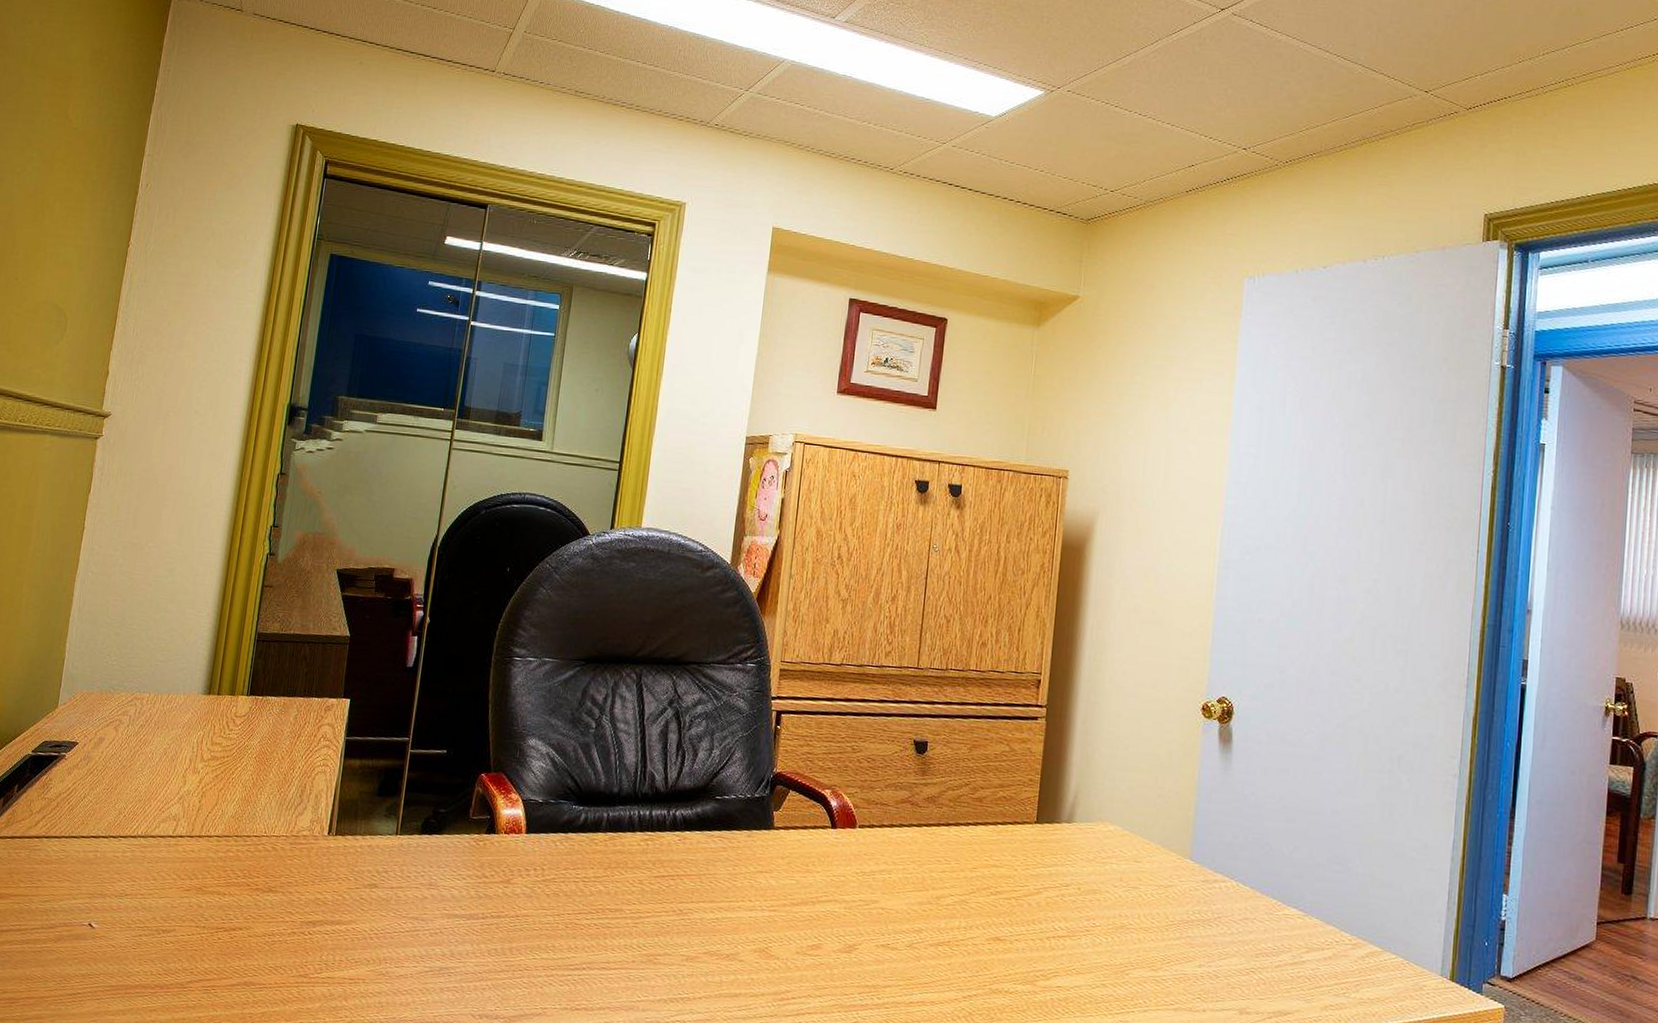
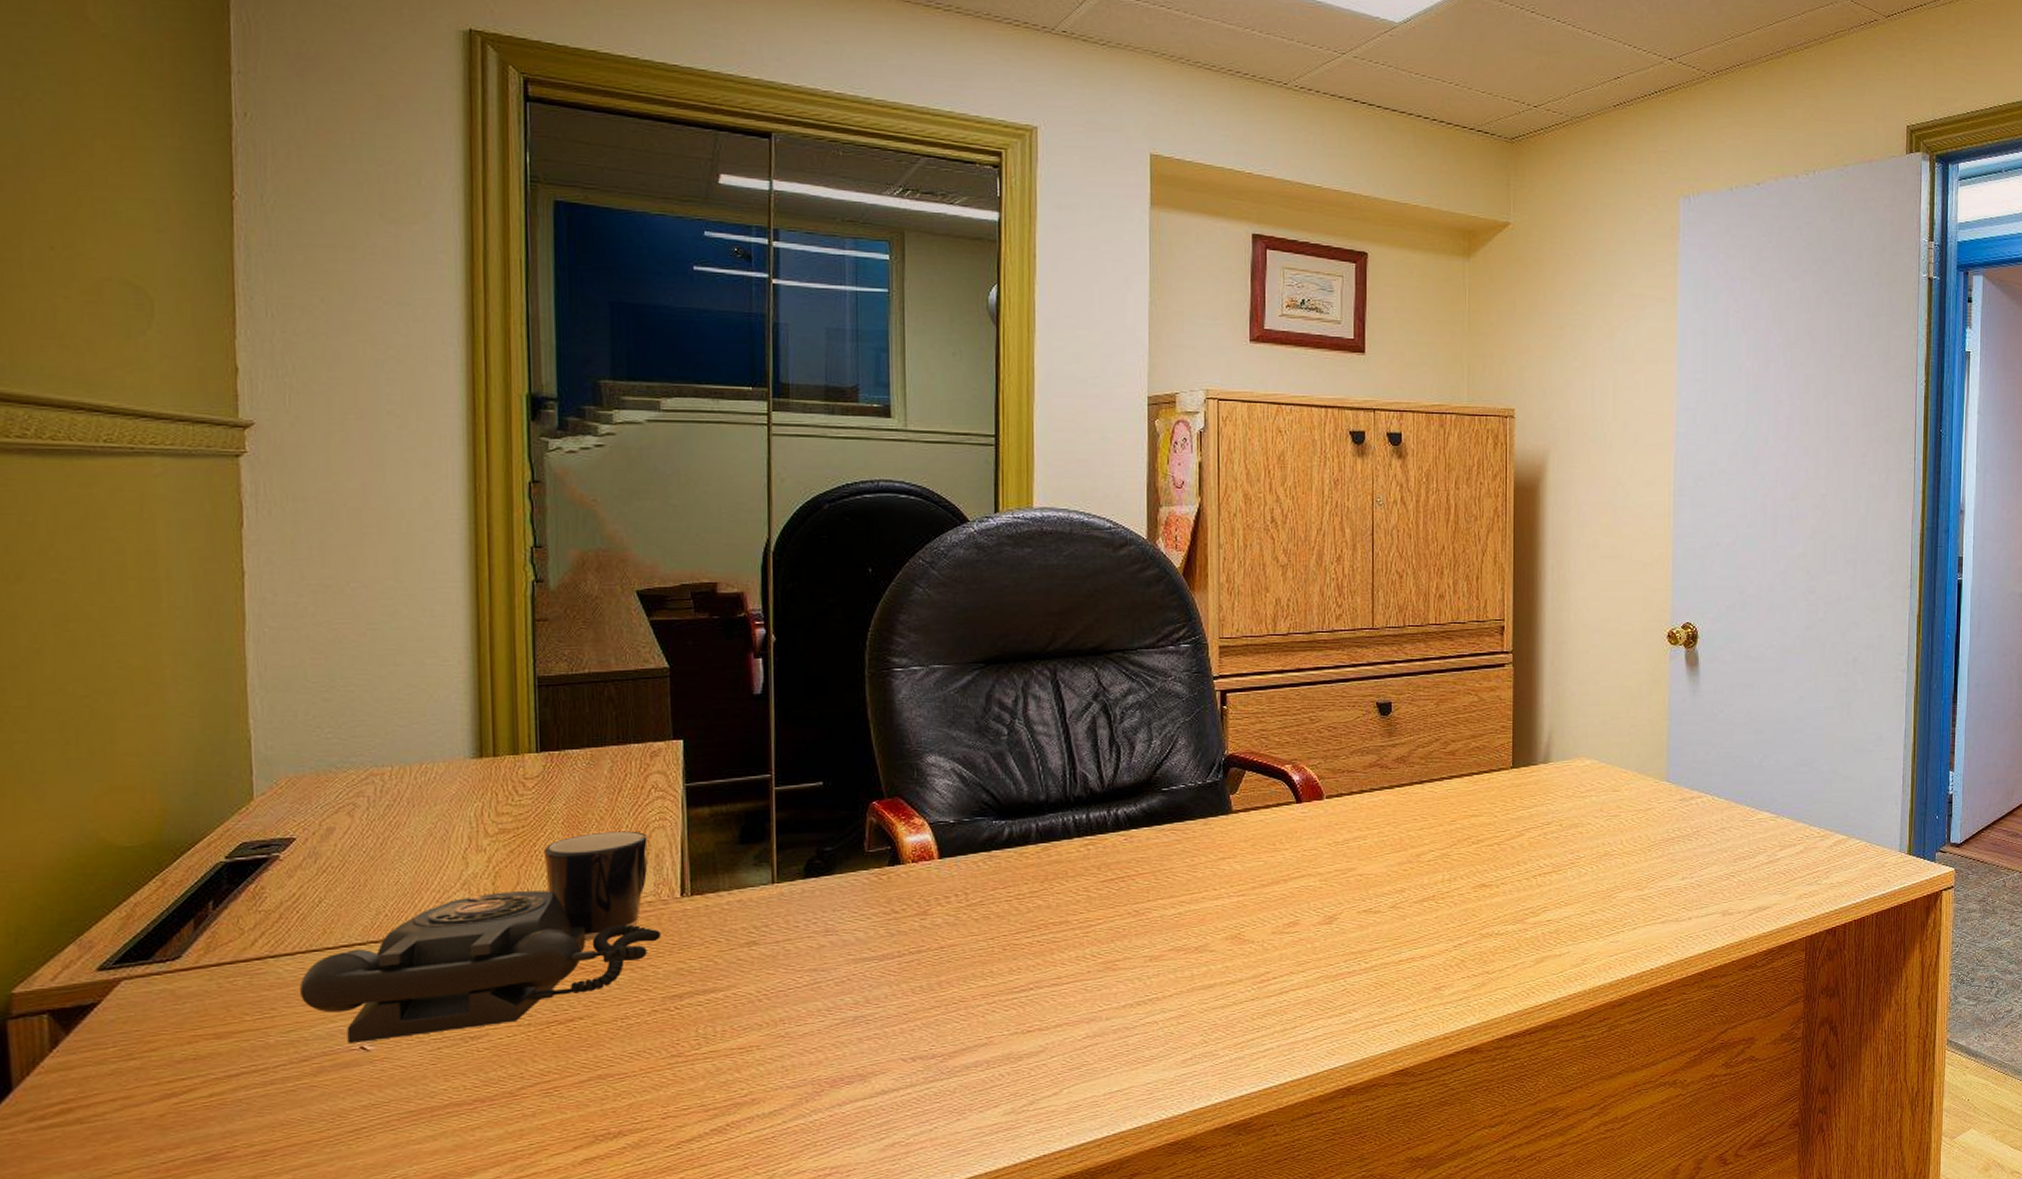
telephone: none [58,809,309,923] -> present [299,890,662,1043]
mug: none [235,769,312,862] -> present [543,830,648,940]

